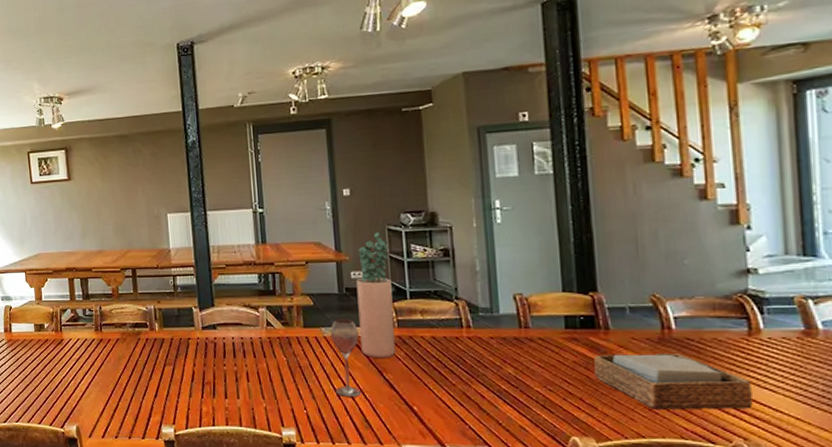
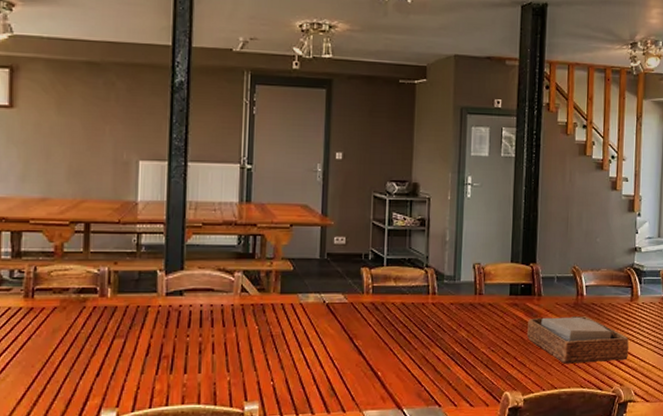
wineglass: present [330,319,362,397] -> none [306,285,335,365]
vase: present [356,226,396,359] -> none [335,192,373,326]

